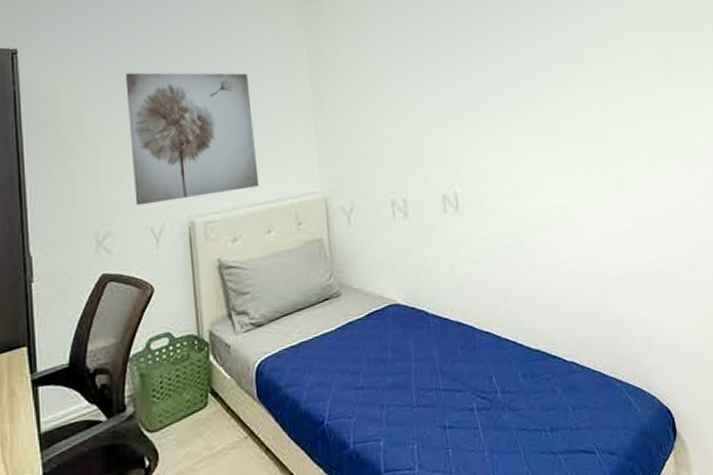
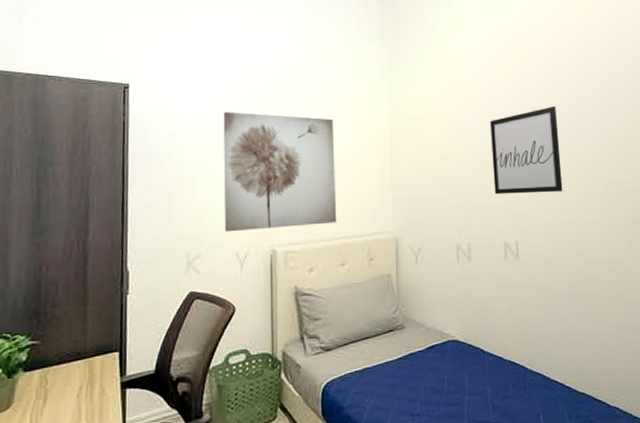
wall art: none [418,43,501,143] -> present [490,106,563,194]

